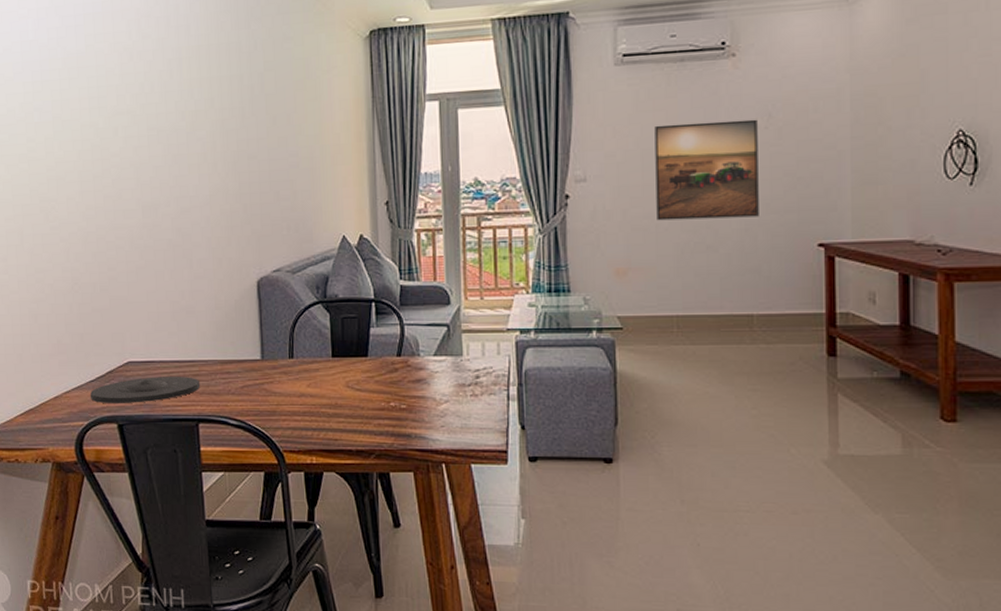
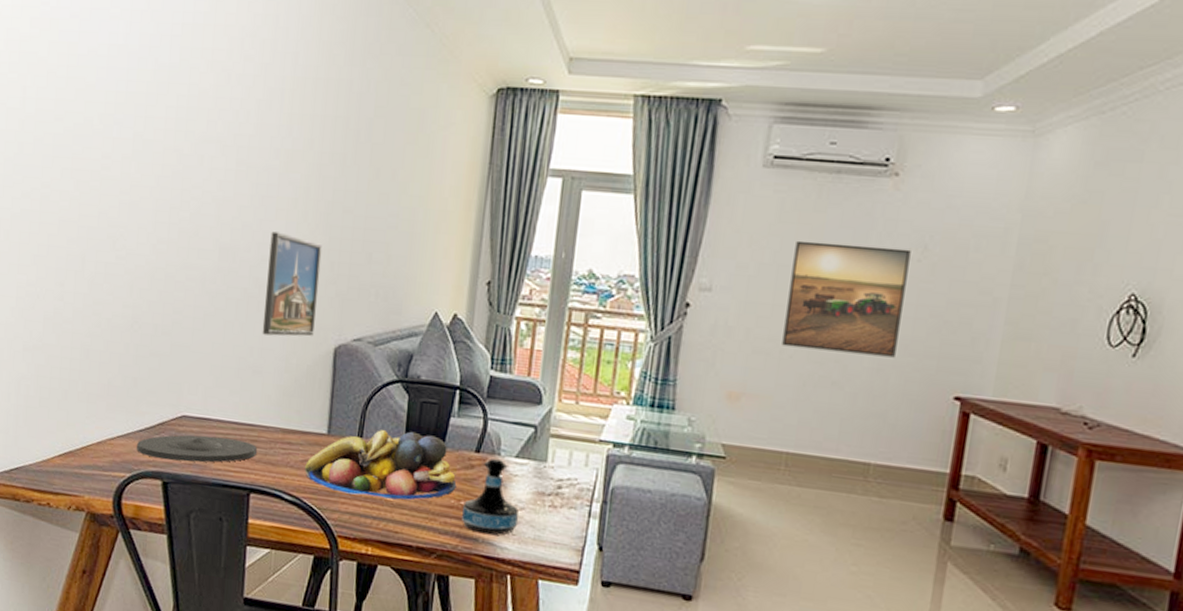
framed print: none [186,185,237,278] -> present [262,231,323,337]
fruit bowl: none [245,346,385,411] -> present [305,430,457,501]
tequila bottle: none [393,359,444,430] -> present [462,458,519,535]

